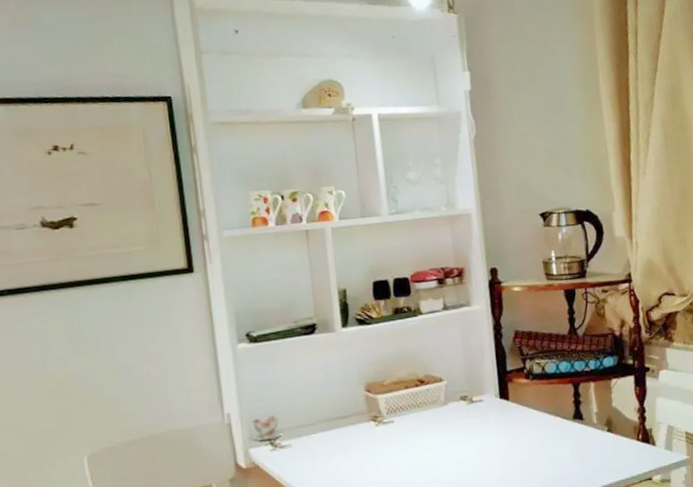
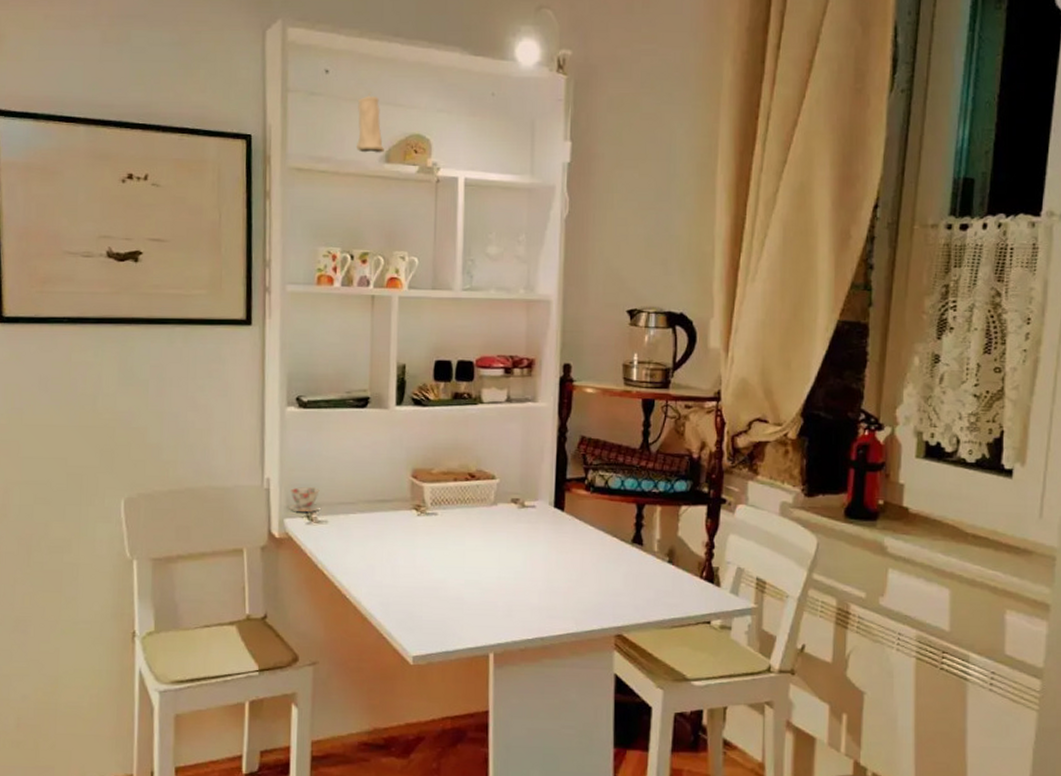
candle: none [269,46,300,102] -> present [355,92,384,153]

